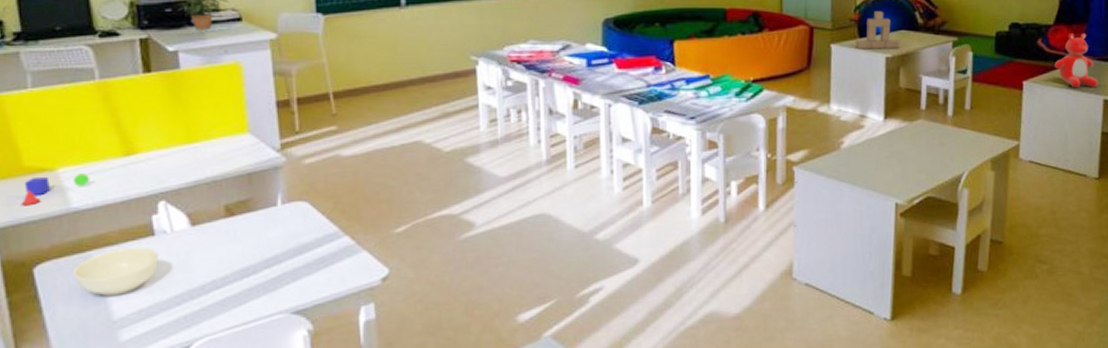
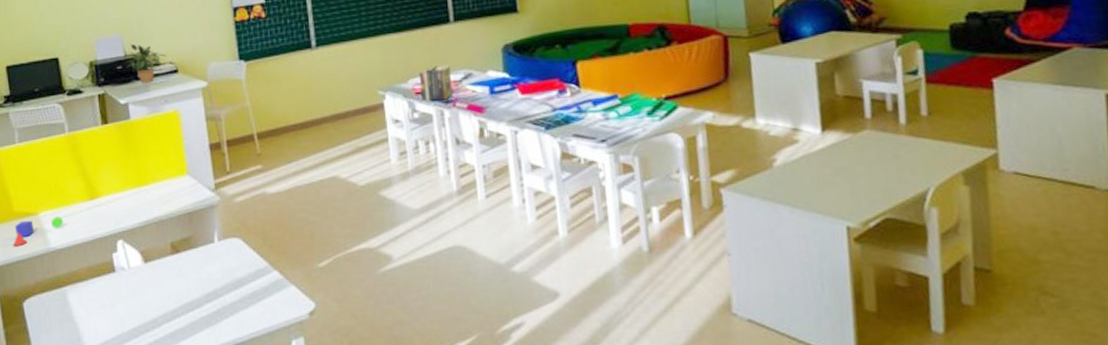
bowl: present [73,247,159,296] -> none [53,282,119,328]
books: none [515,34,550,70] -> present [418,65,454,102]
toy blocks: present [855,11,900,50] -> none [778,12,832,57]
stuffed toy: present [1054,32,1098,88] -> none [1031,16,1095,83]

